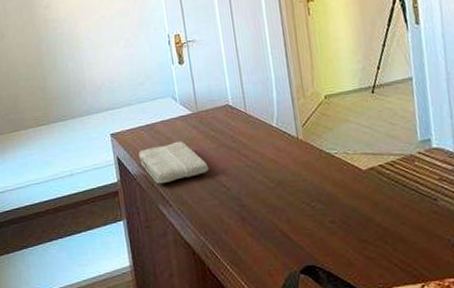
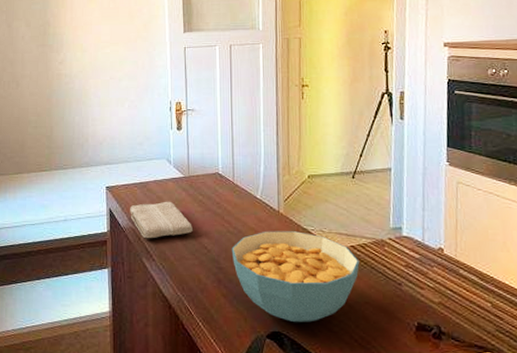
cereal bowl: none [252,156,391,253] -> present [231,231,360,322]

